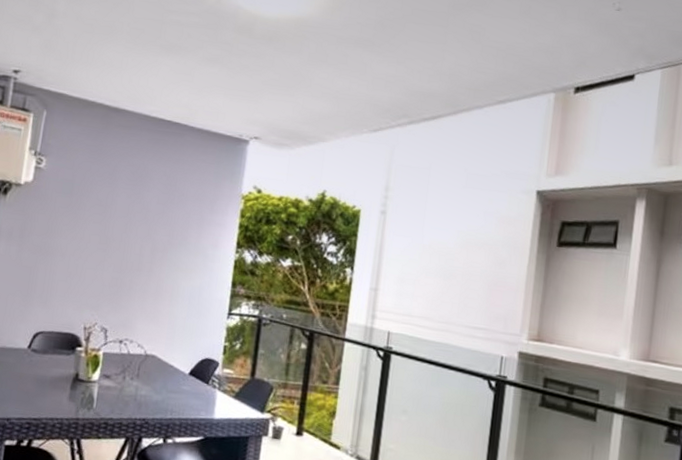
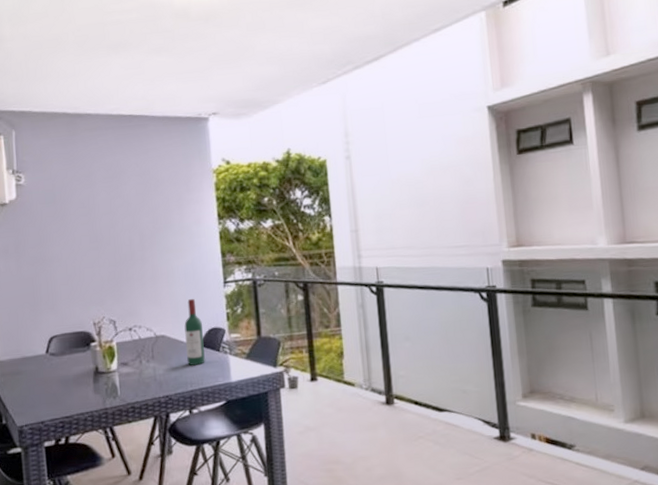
wine bottle: none [172,323,197,394] -> present [184,298,205,365]

